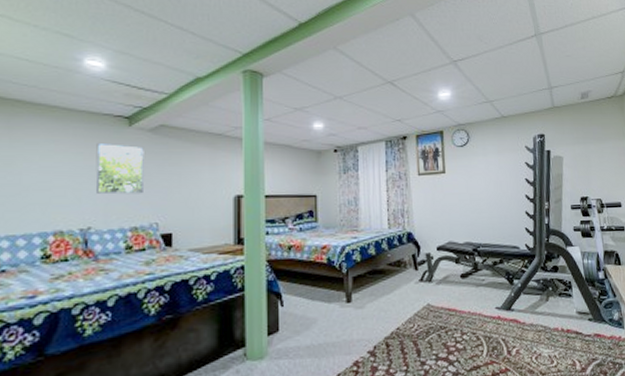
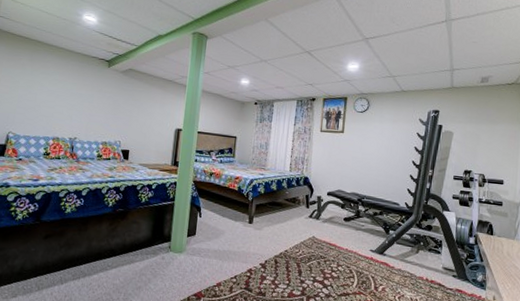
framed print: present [96,142,144,195] -> none [82,77,117,119]

